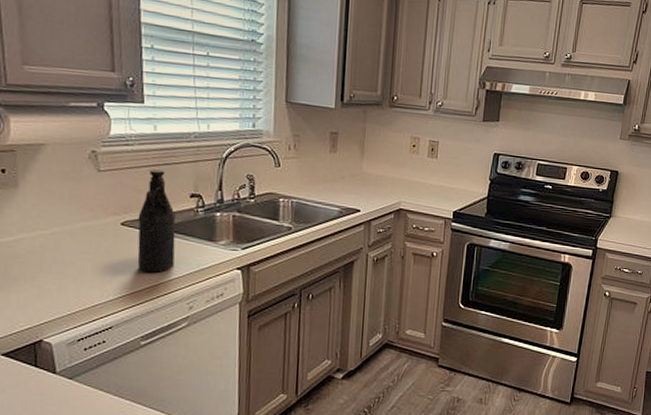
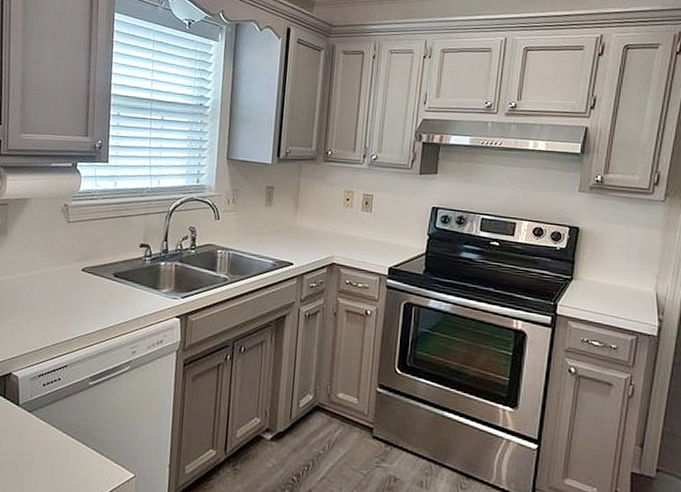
bottle: present [137,169,177,273] -> none [92,221,127,317]

